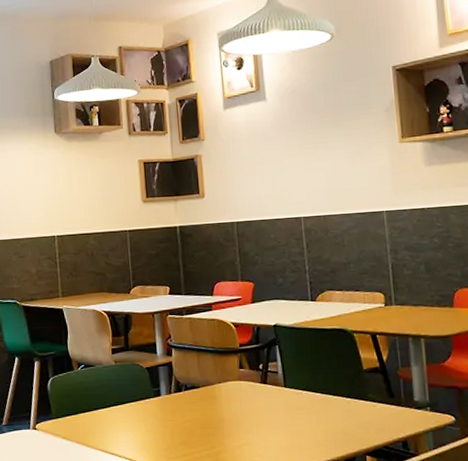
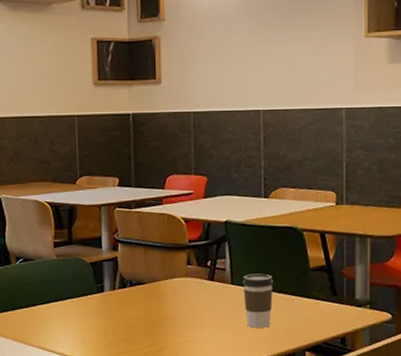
coffee cup: none [295,376,328,431] -> present [242,274,274,328]

